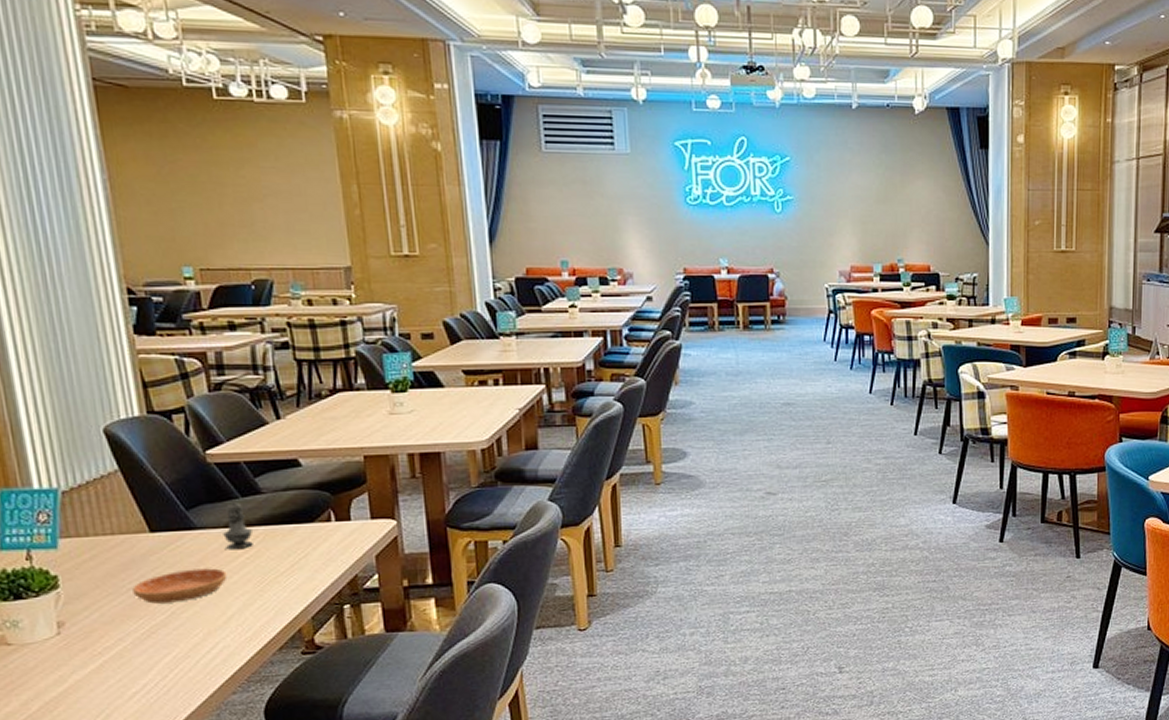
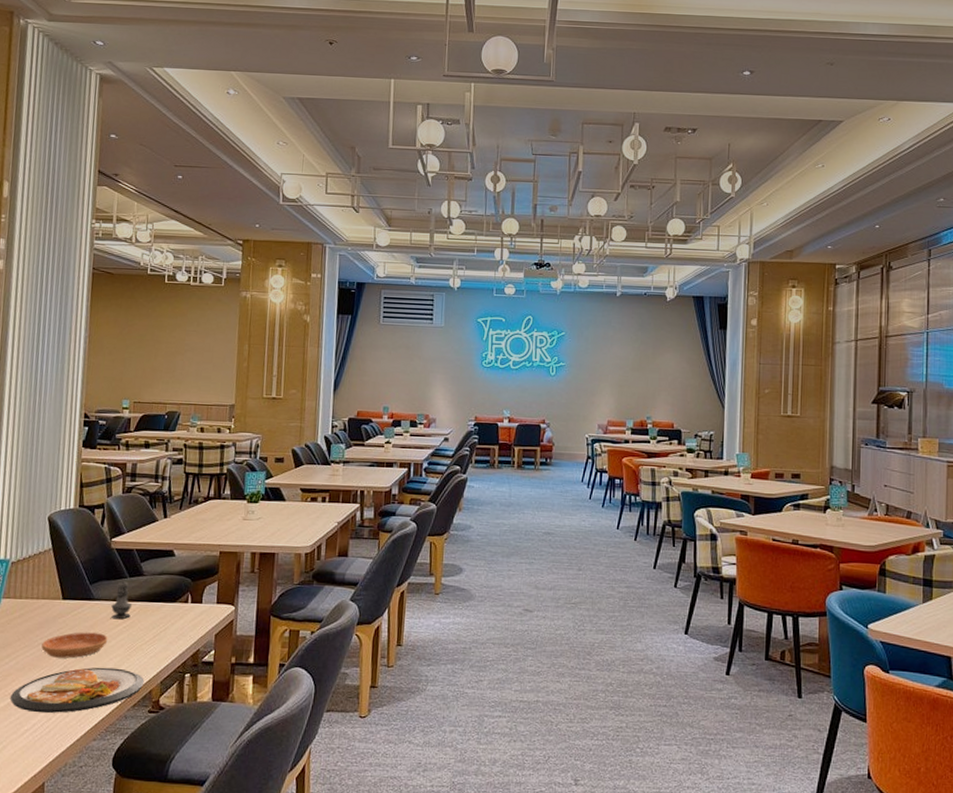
dish: none [103,607,289,671] -> present [11,667,145,713]

